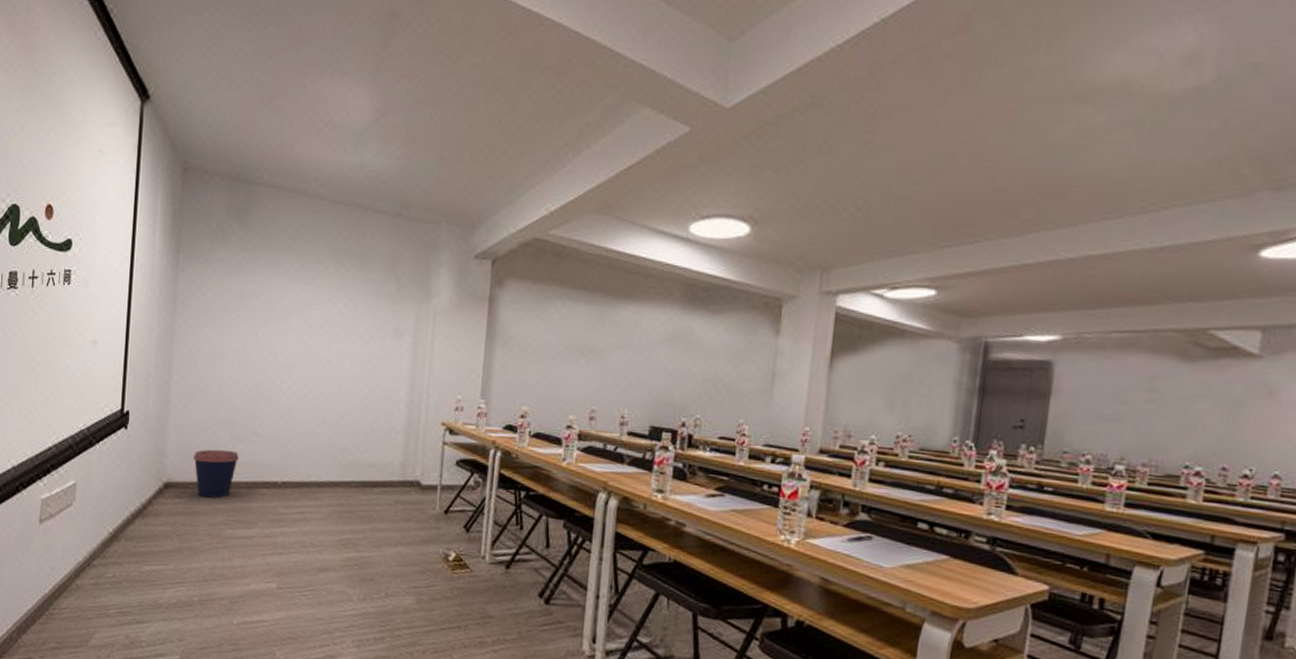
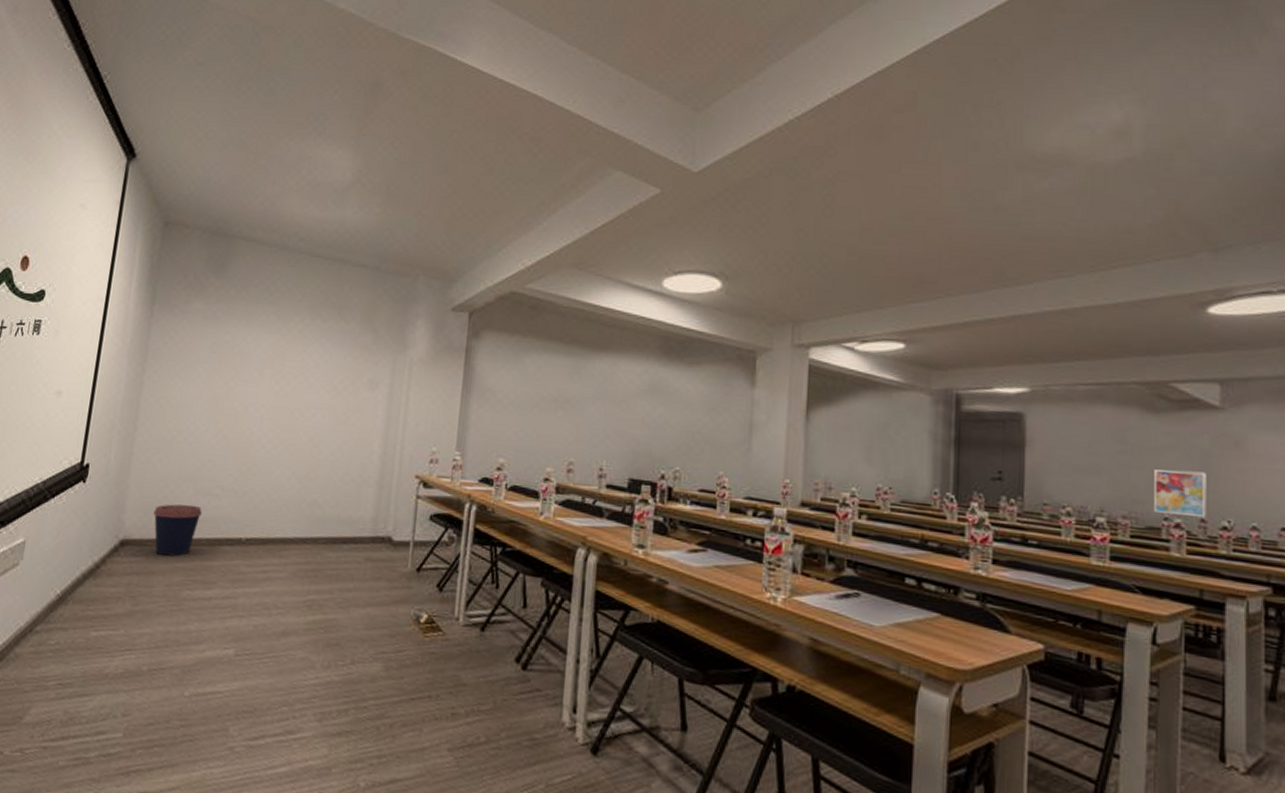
wall art: none [1175,418,1234,465] -> present [1154,469,1206,517]

